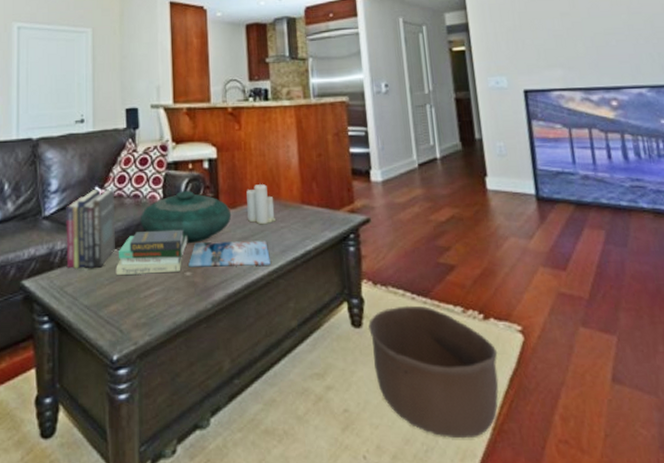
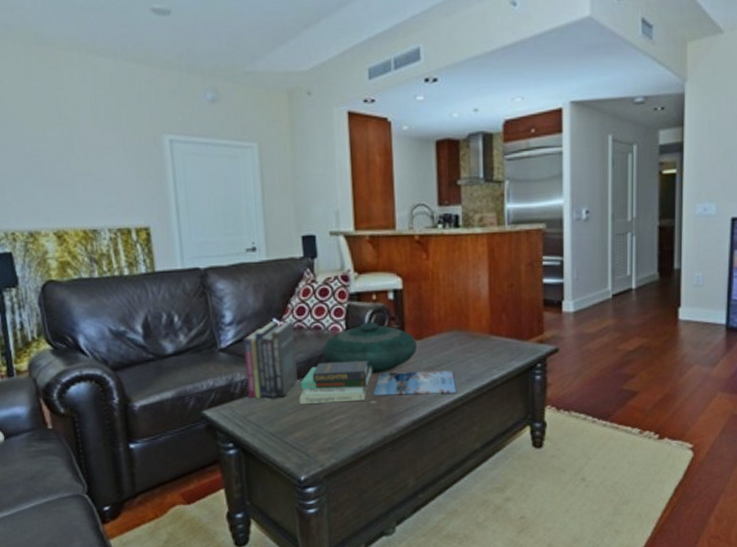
candle: present [246,183,277,225] -> none [433,314,464,356]
basket: present [368,305,499,439] -> none [549,428,668,537]

